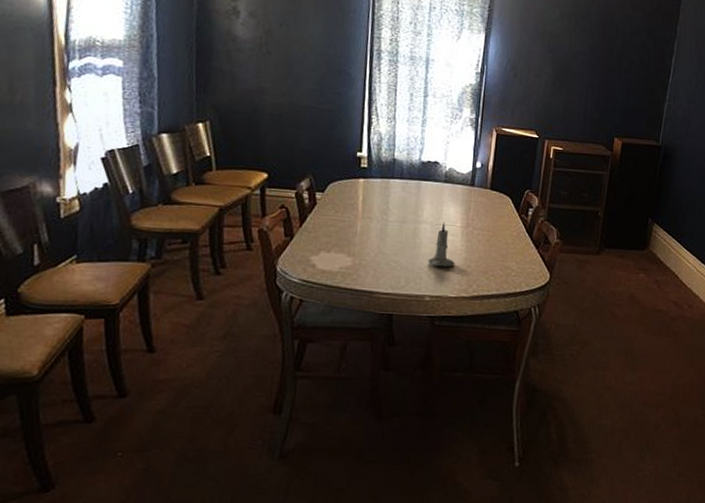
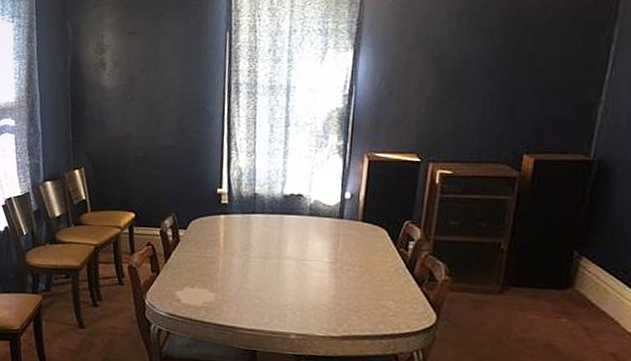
candle: present [428,222,455,267] -> none [293,257,323,305]

